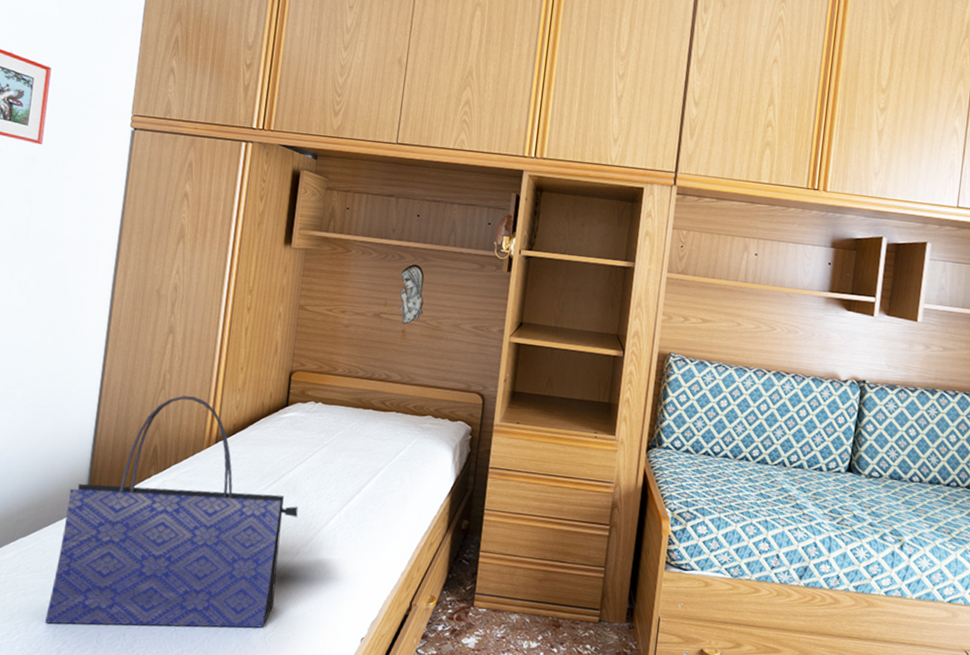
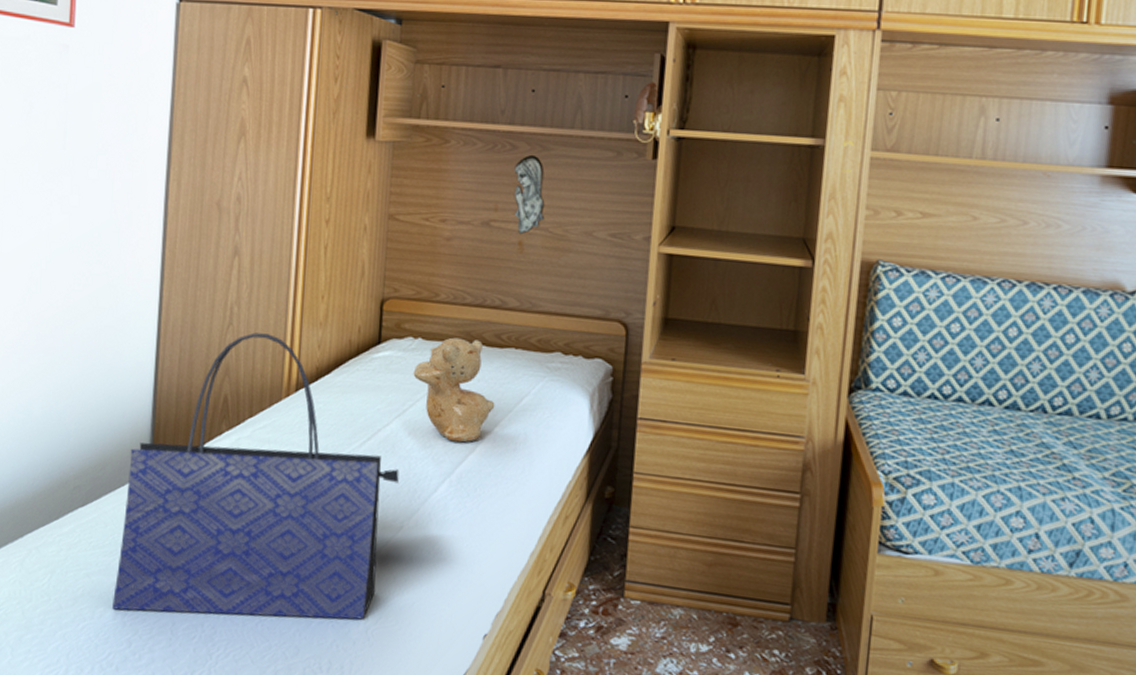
teddy bear: none [313,403,378,486] -> present [413,337,495,443]

